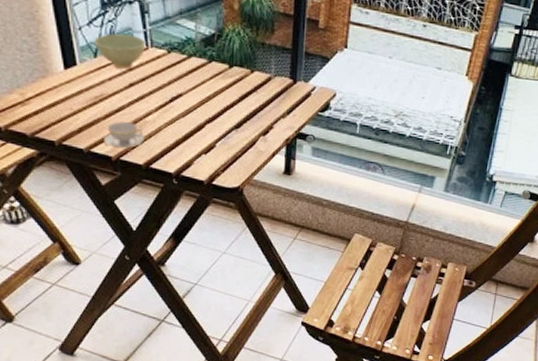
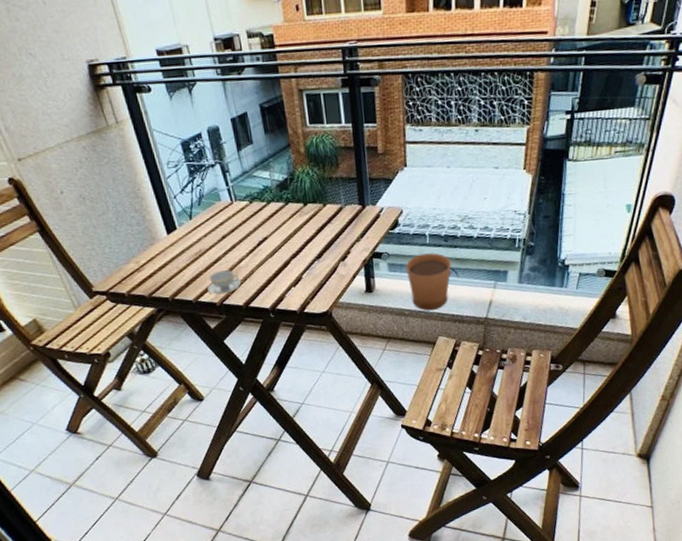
bowl: present [94,33,146,69] -> none [187,194,231,225]
planter: none [330,143,380,205] -> present [405,253,452,311]

